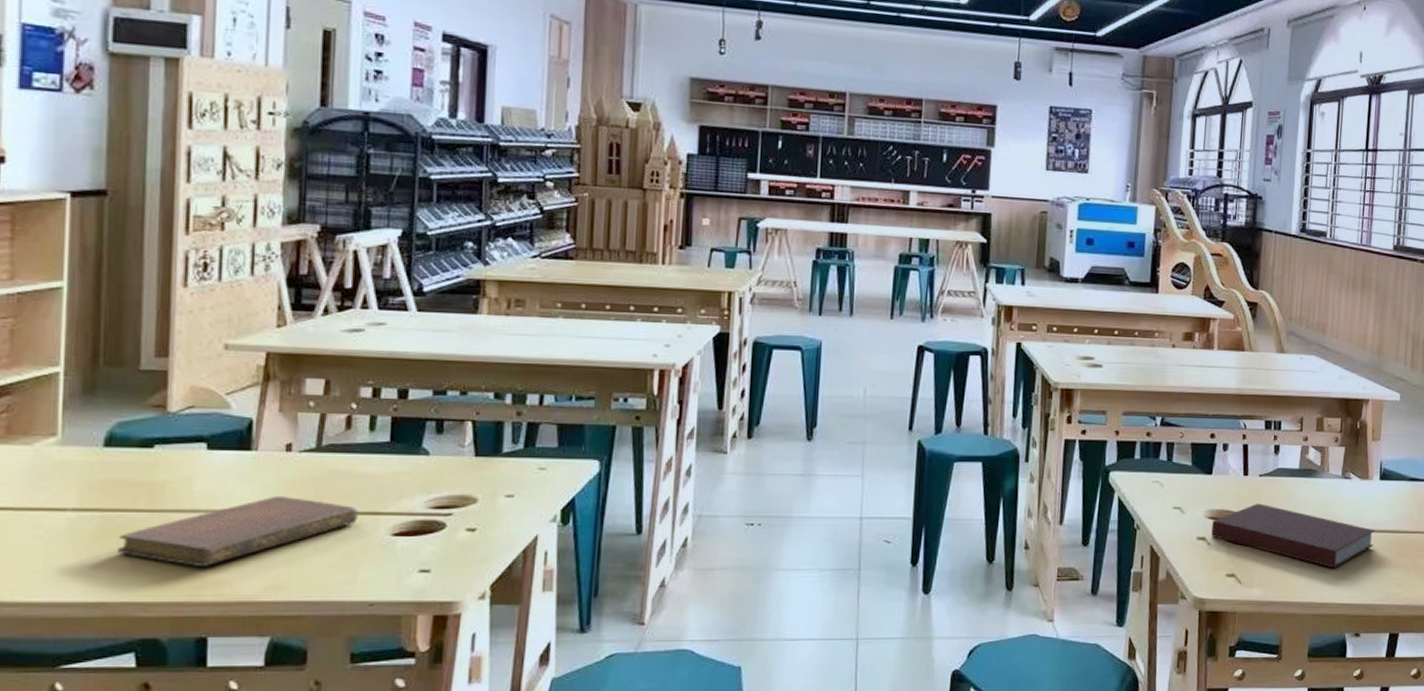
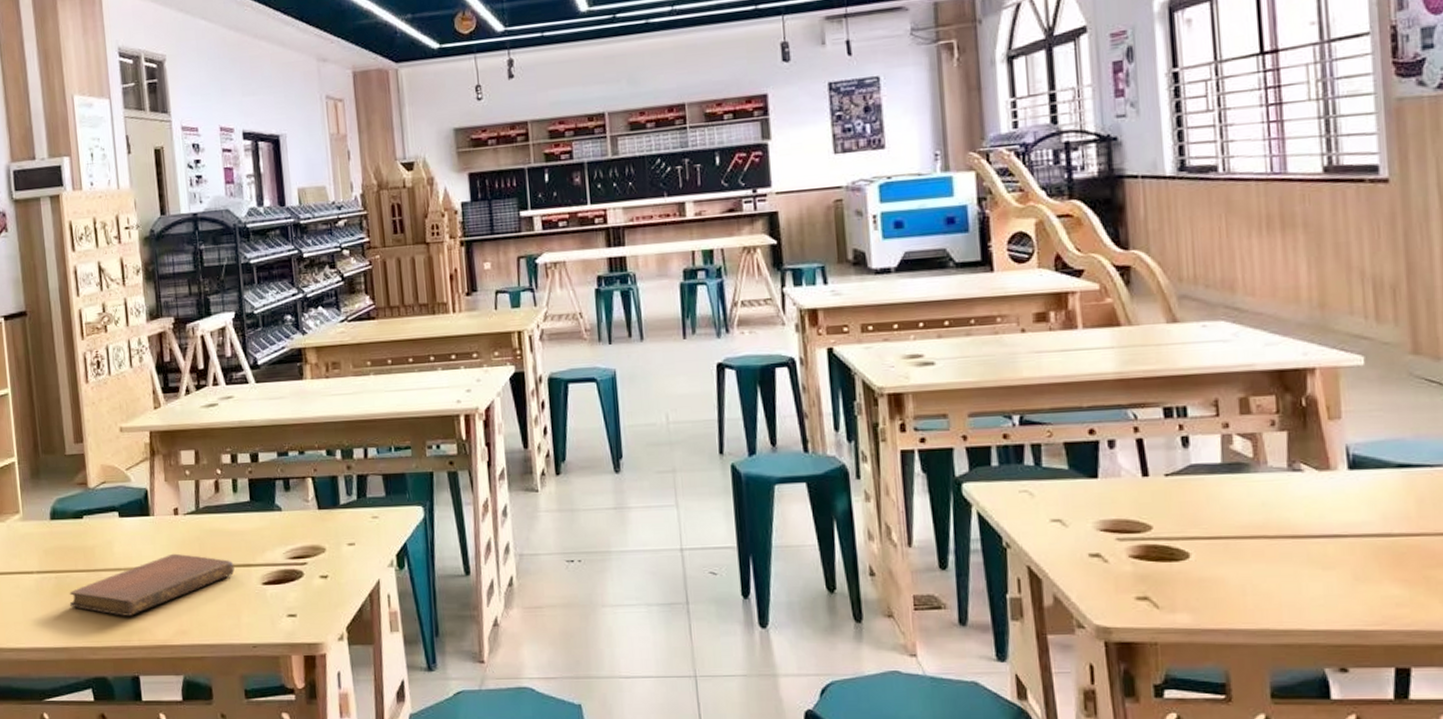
notebook: present [1211,503,1375,569] -> none [1107,509,1353,586]

